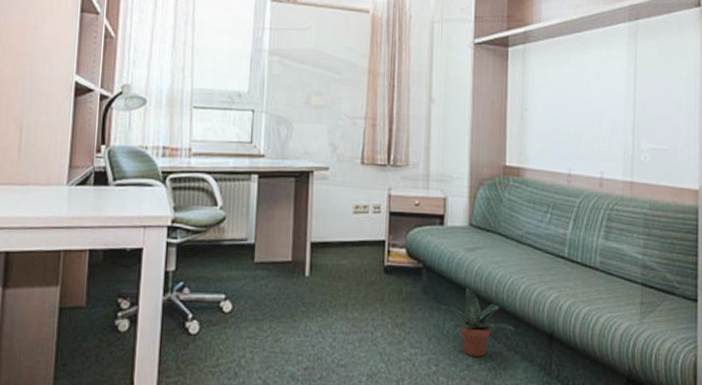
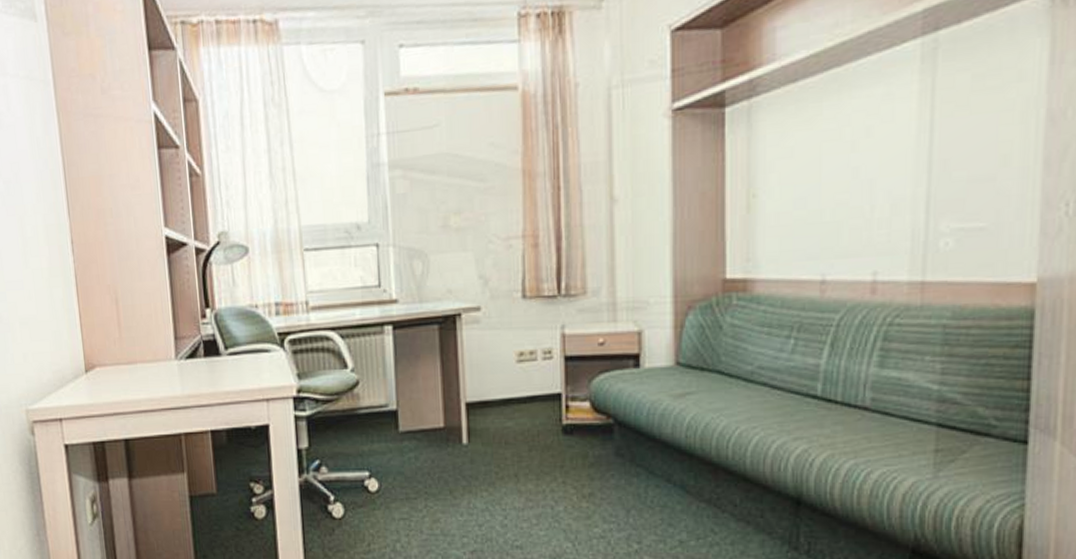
potted plant: present [440,288,516,357] -> none [639,445,747,530]

